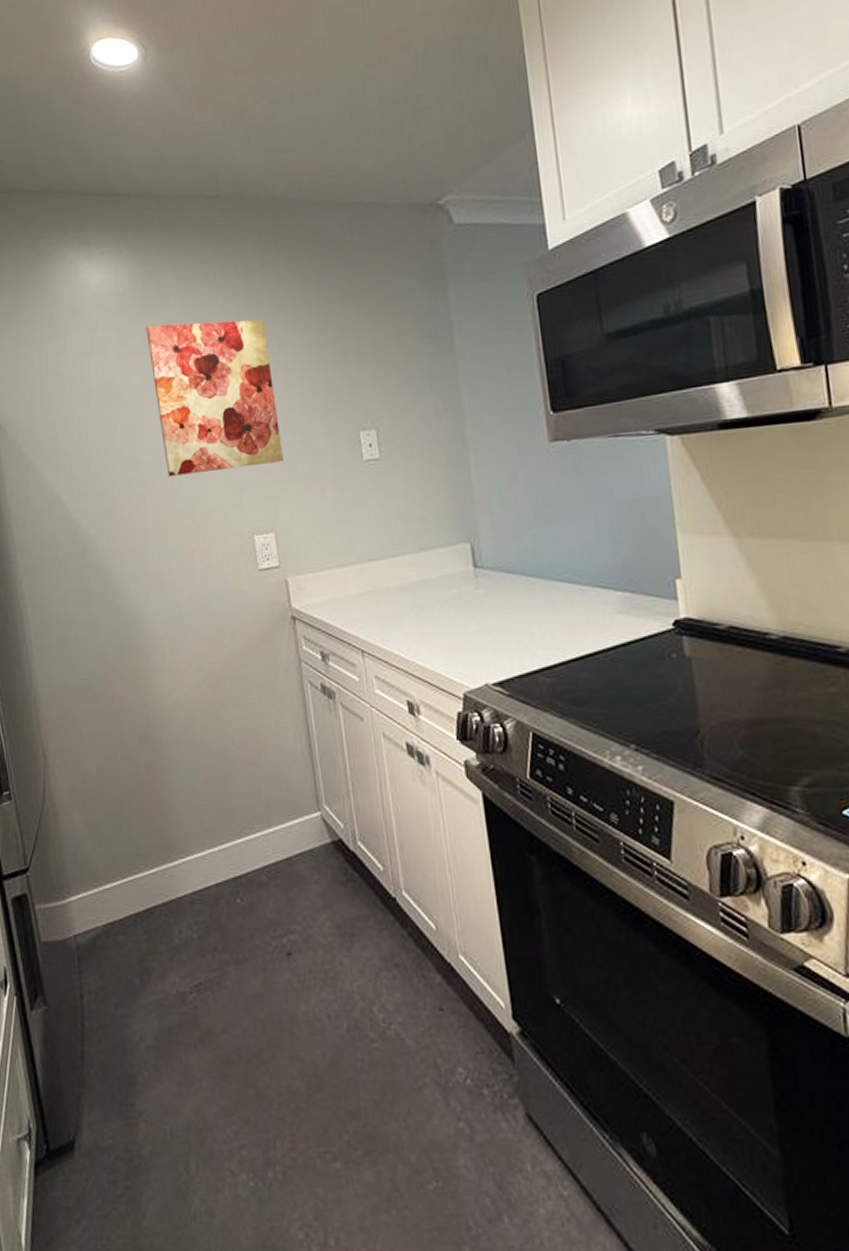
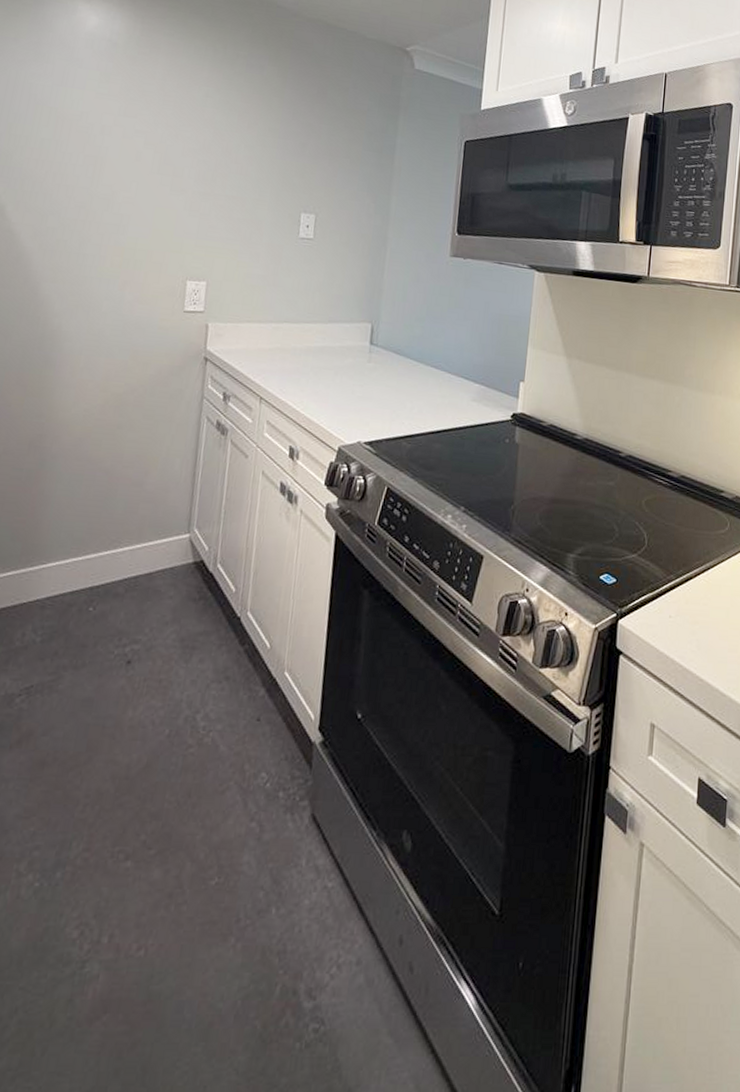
wall art: present [146,319,283,476] -> none [118,76,240,223]

